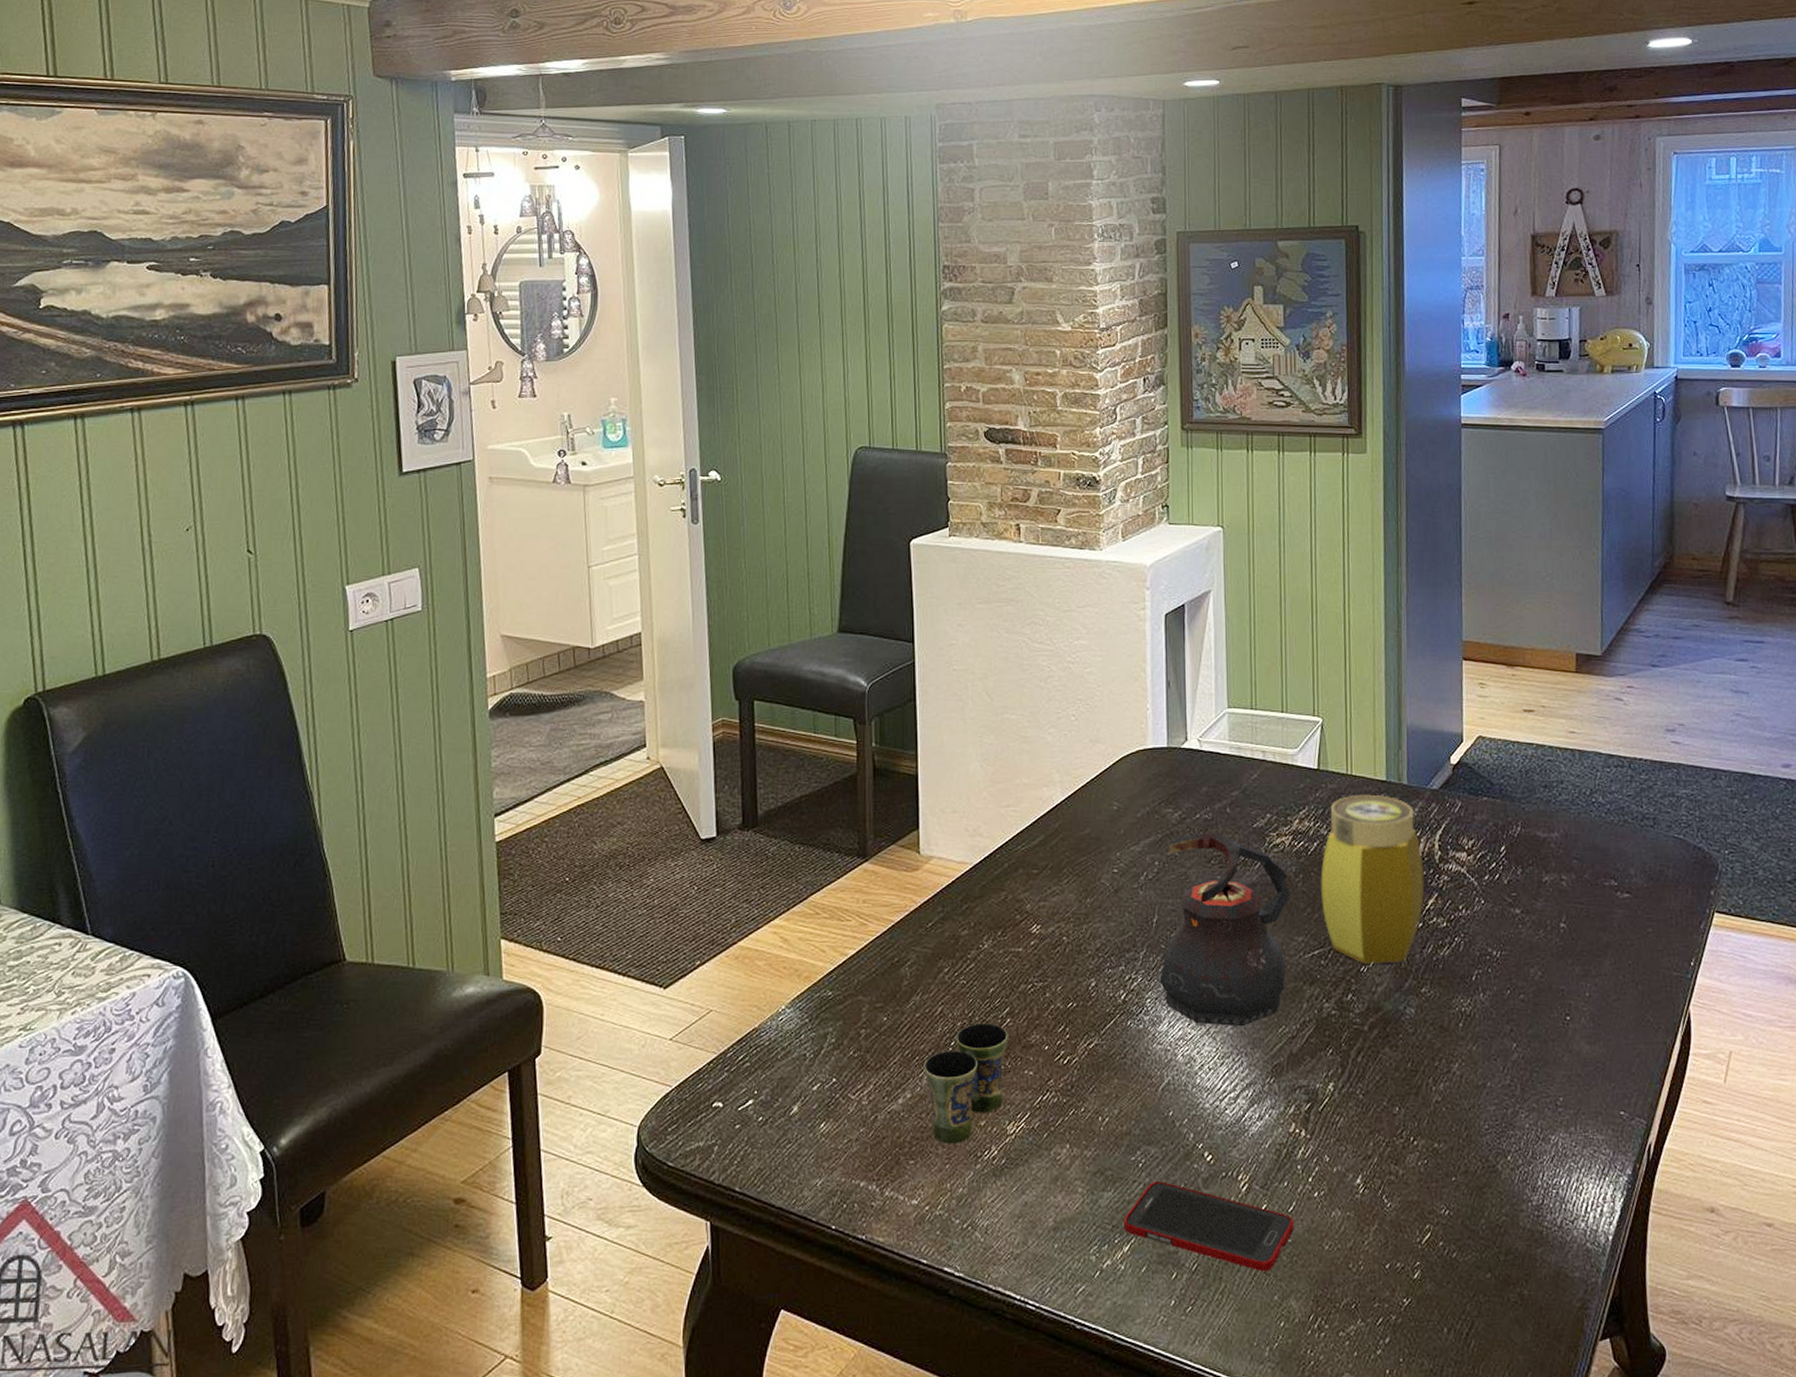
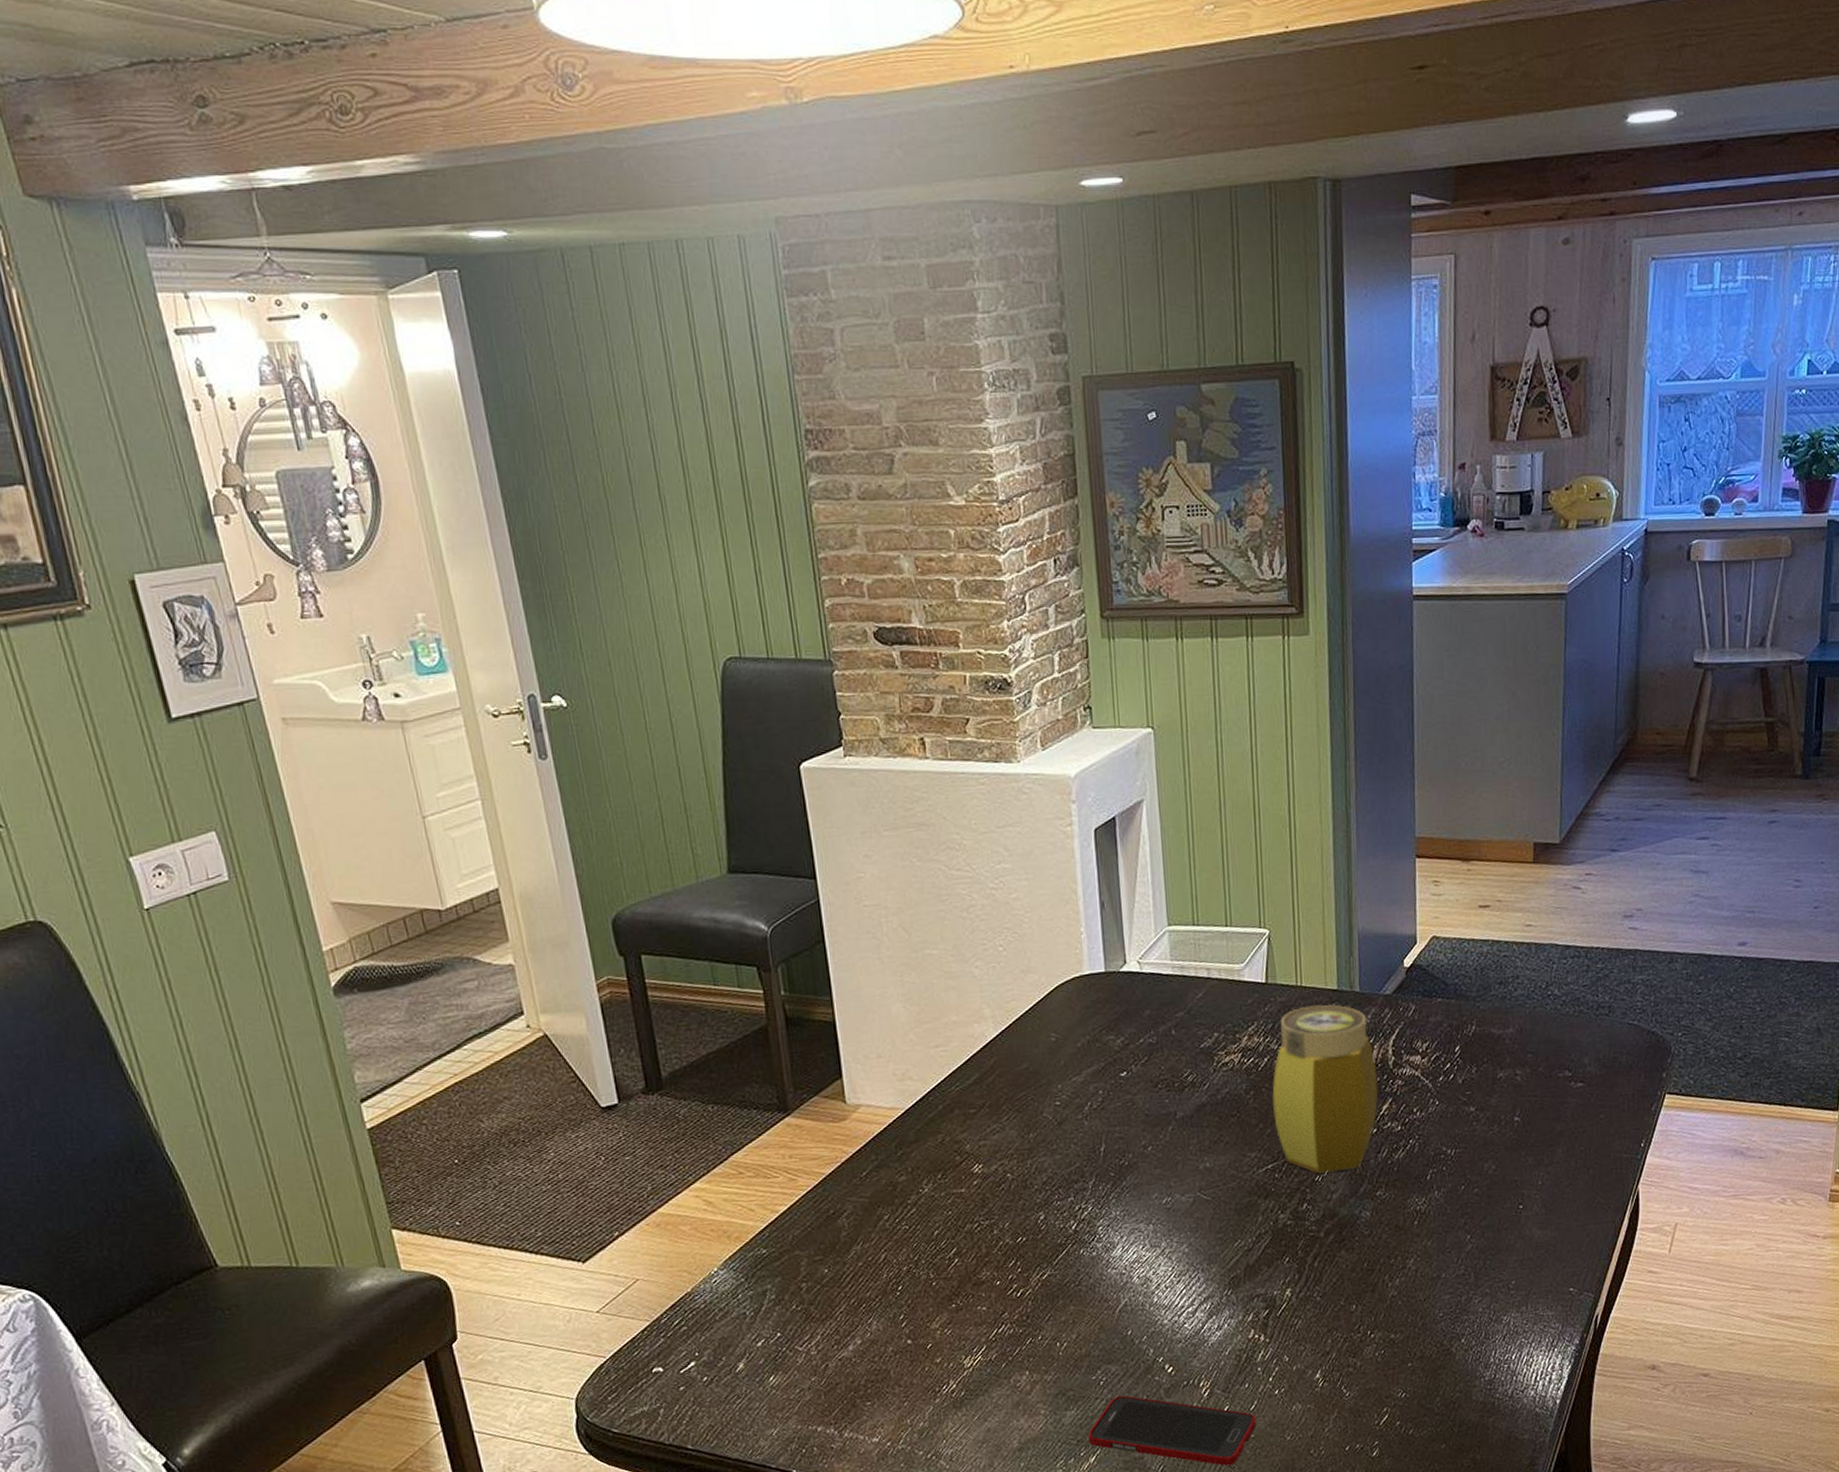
cup: present [923,1023,1008,1144] -> none [871,1265,958,1384]
teapot: present [1160,832,1290,1027] -> none [1110,1056,1241,1246]

